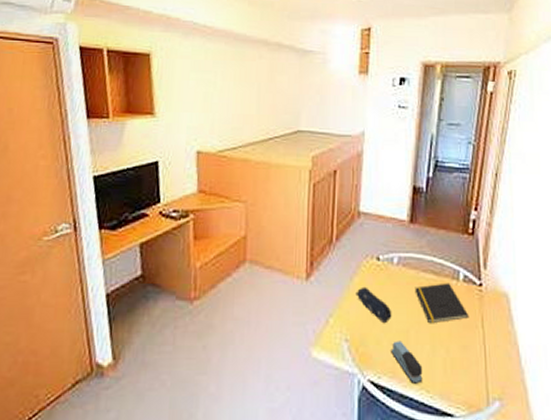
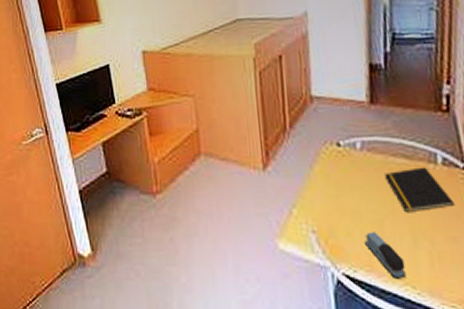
pencil case: present [355,286,392,324] -> none [318,175,362,214]

